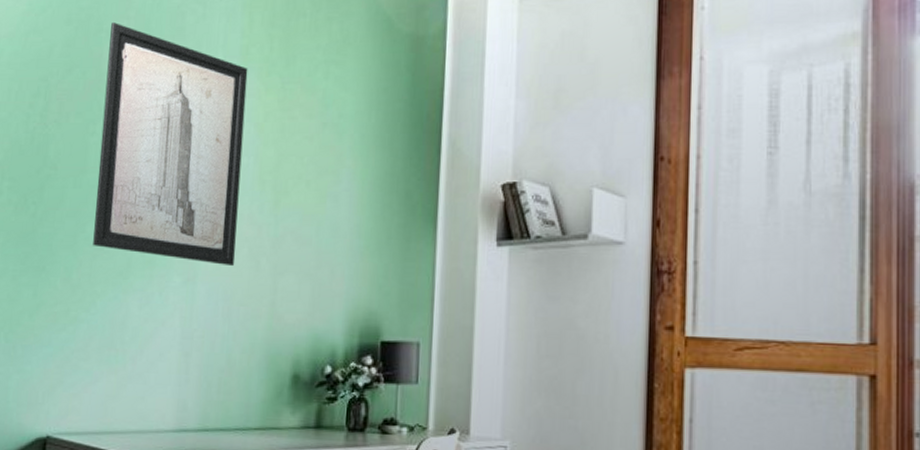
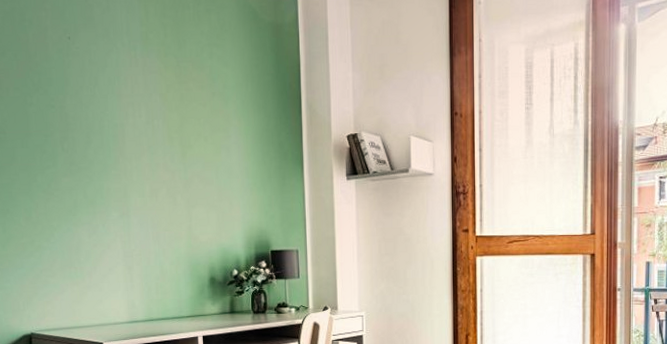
wall art: present [93,22,248,267] -> none [32,13,157,203]

